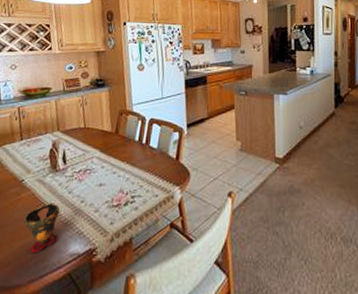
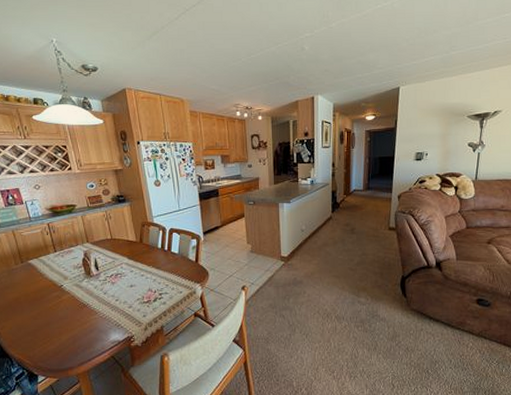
cup: present [23,202,61,253] -> none [67,302,100,343]

